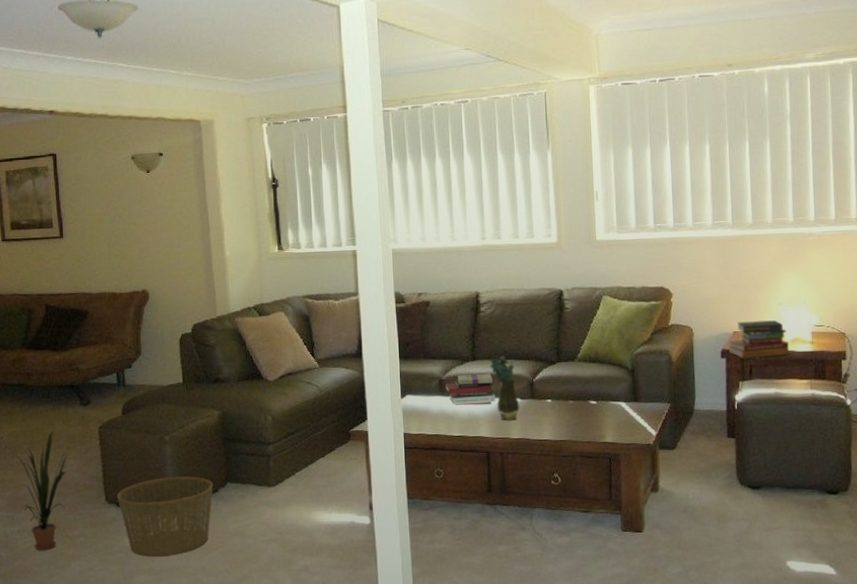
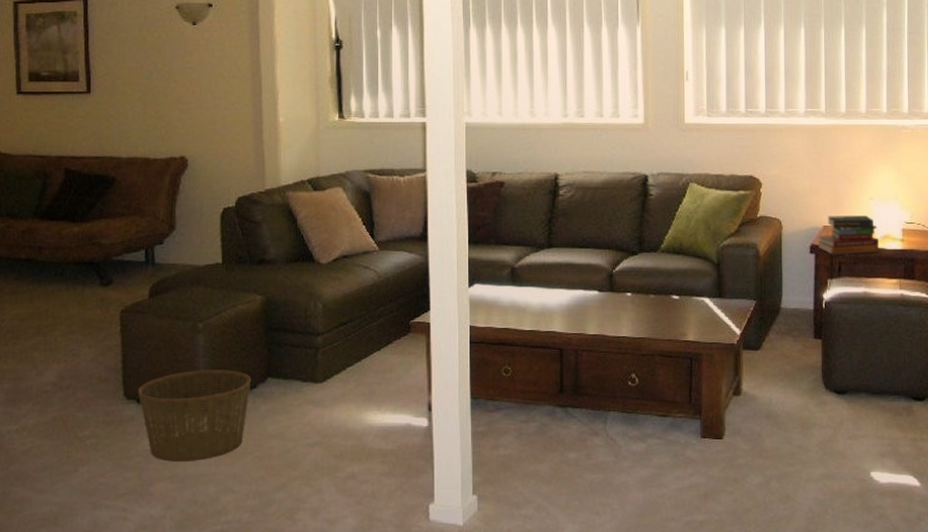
house plant: present [8,431,69,550] -> none [10,314,83,453]
books: present [445,373,495,406] -> none [518,262,571,298]
vase: present [489,354,520,421] -> none [566,241,597,316]

